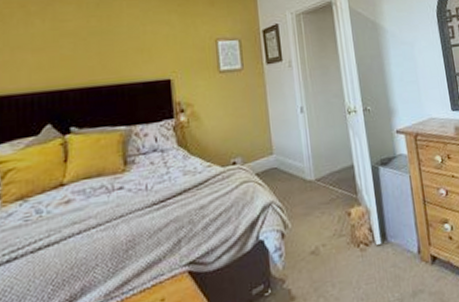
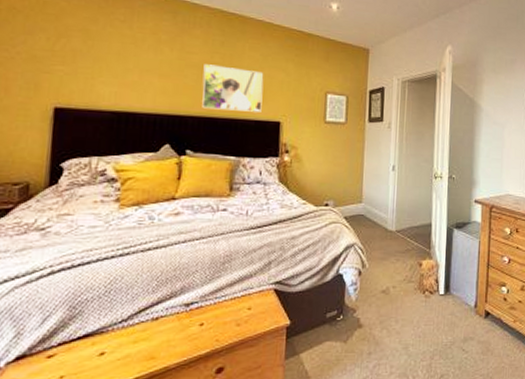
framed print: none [80,28,149,79] -> present [202,64,264,112]

